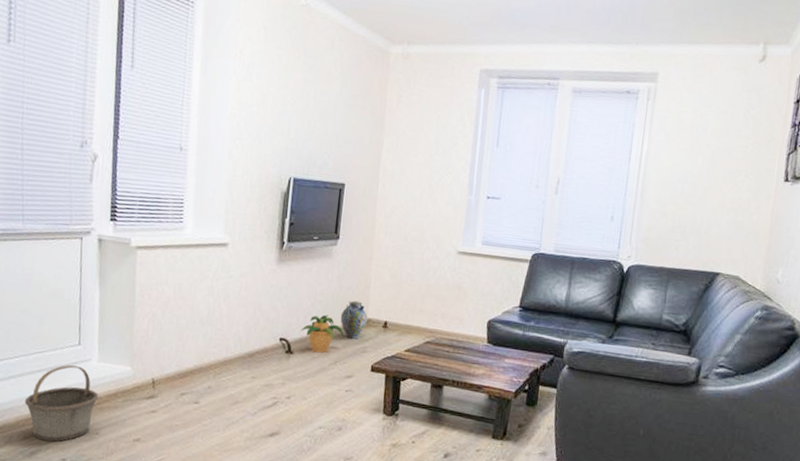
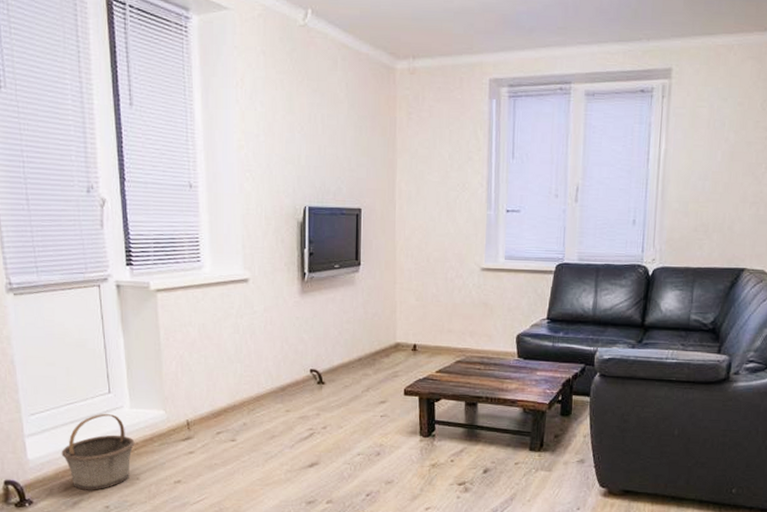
potted plant: present [300,314,344,353] -> none [330,342,374,381]
ceramic jug: present [340,300,368,340] -> none [369,326,396,365]

